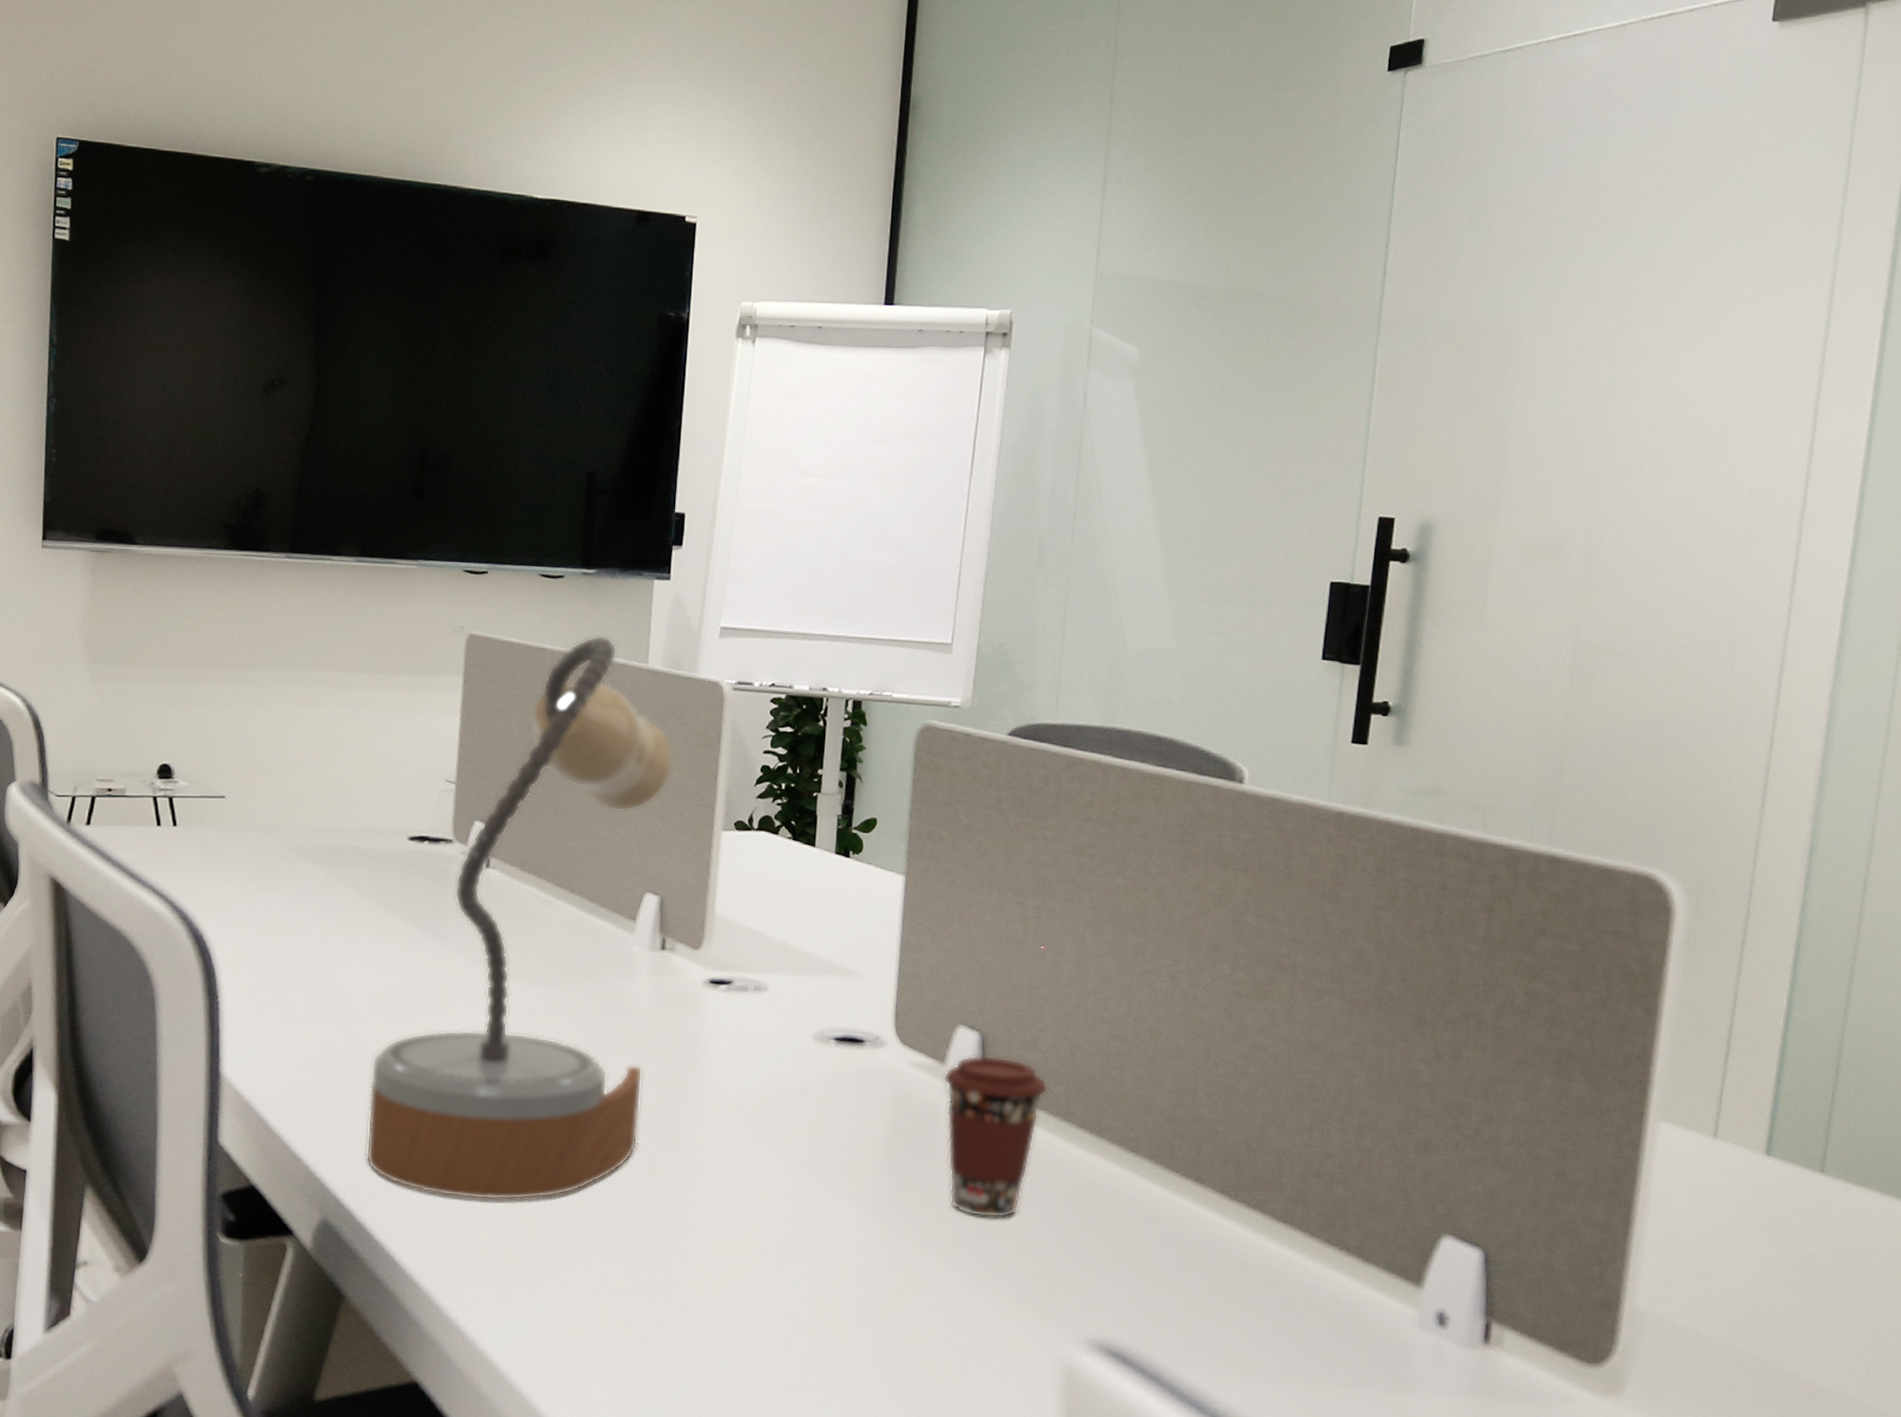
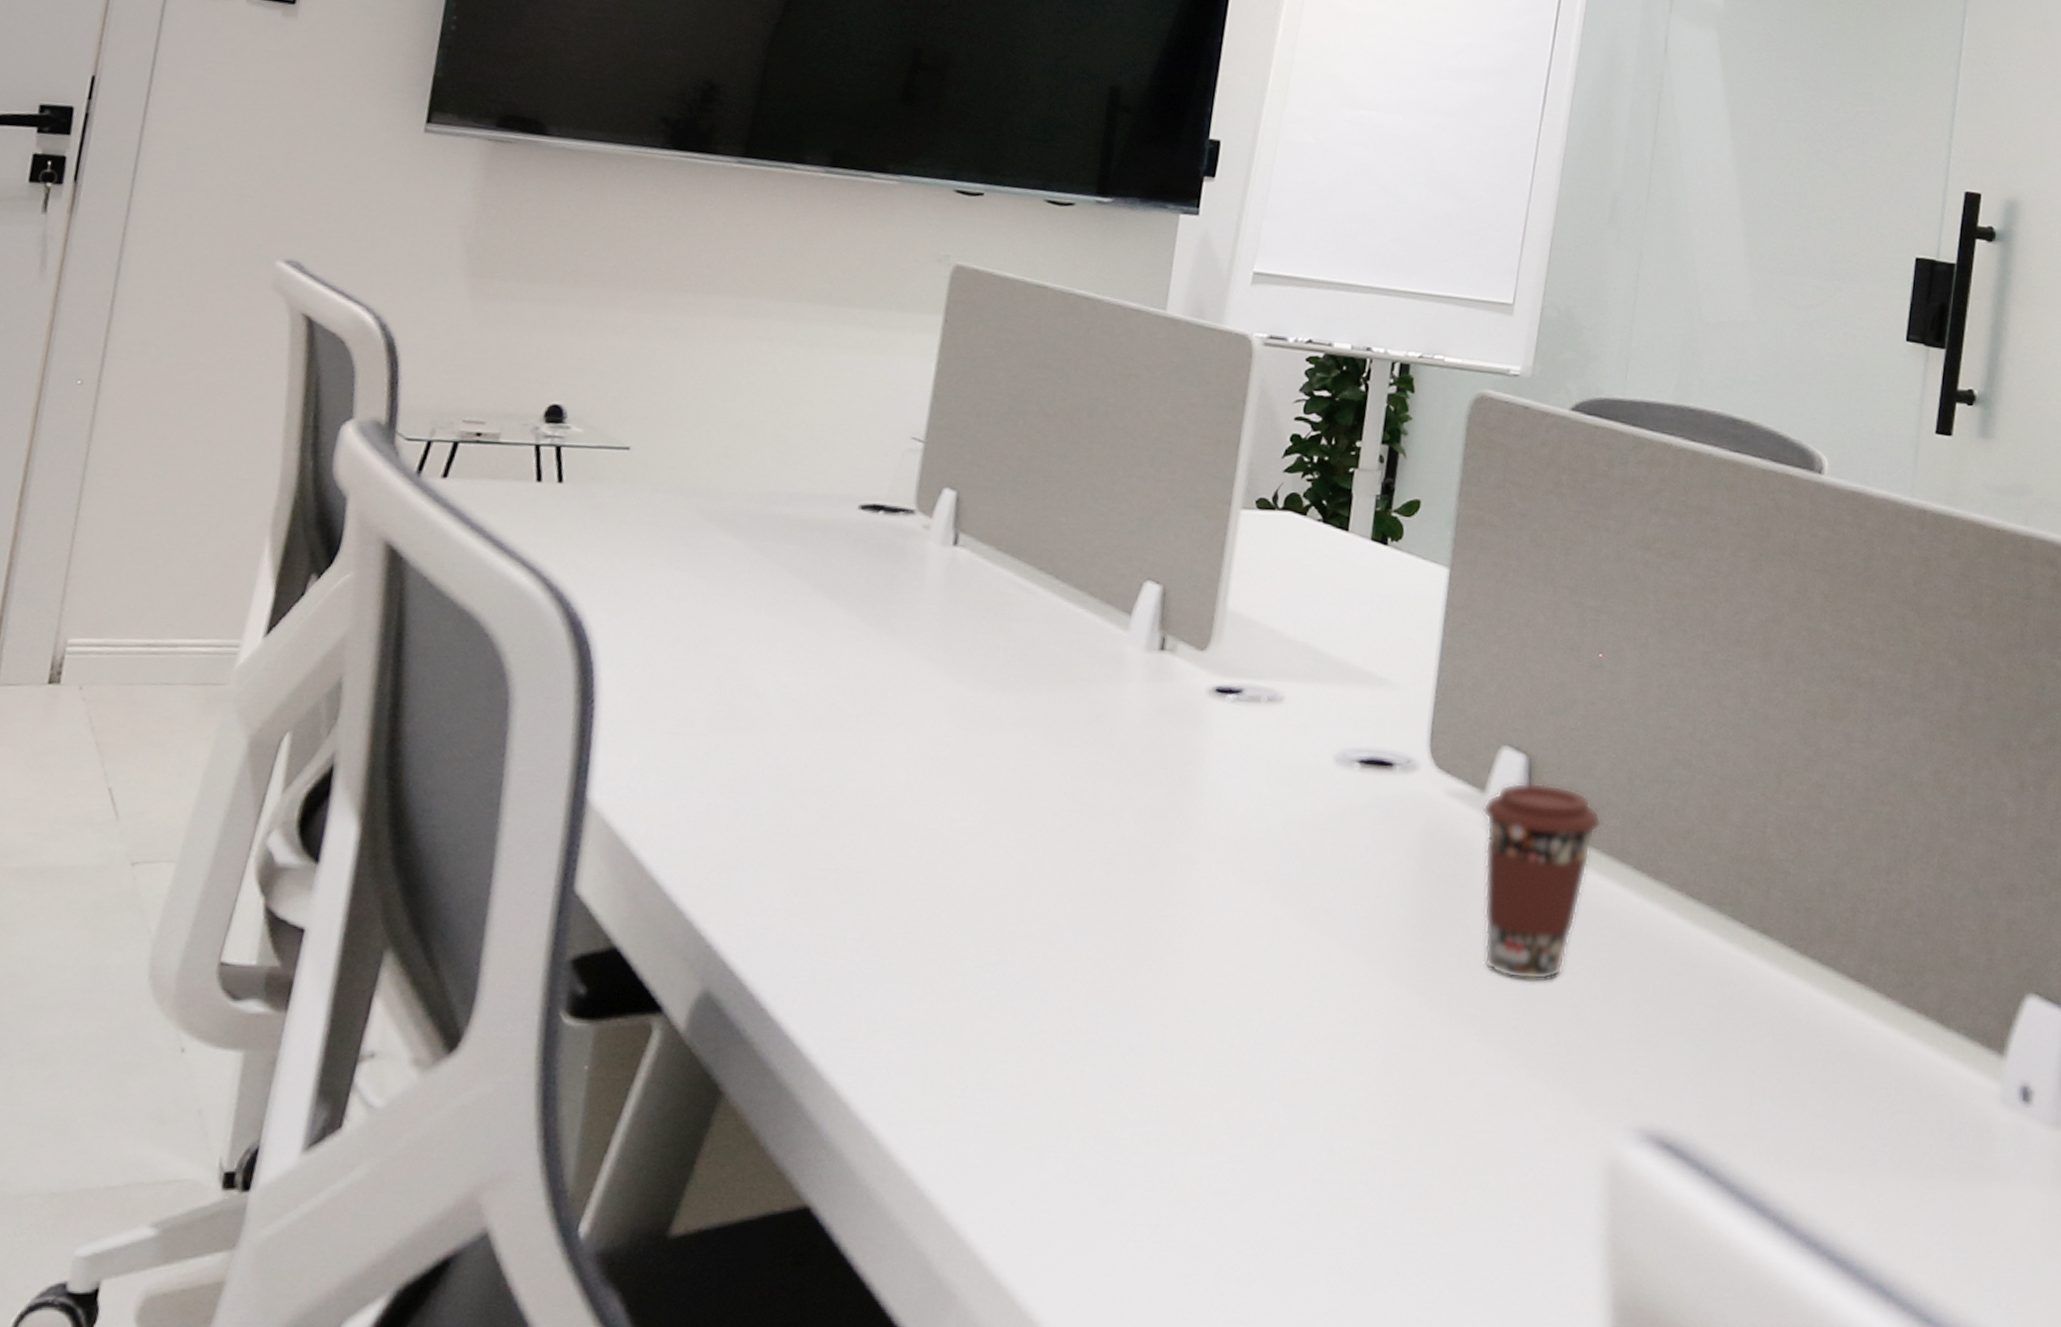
table lamp: present [366,635,674,1201] -> none [768,274,1190,964]

